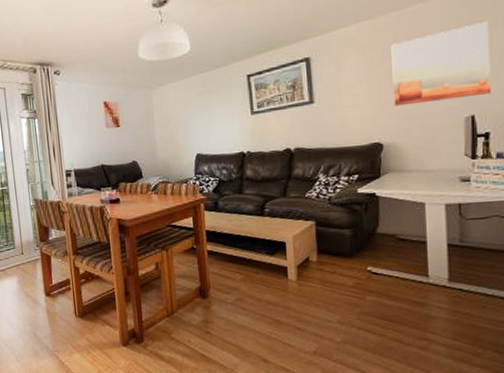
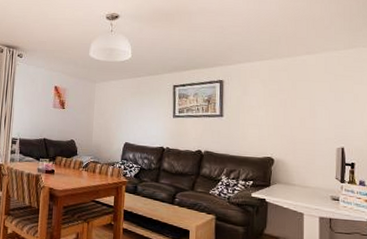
wall art: present [391,22,491,106] -> none [284,77,356,133]

